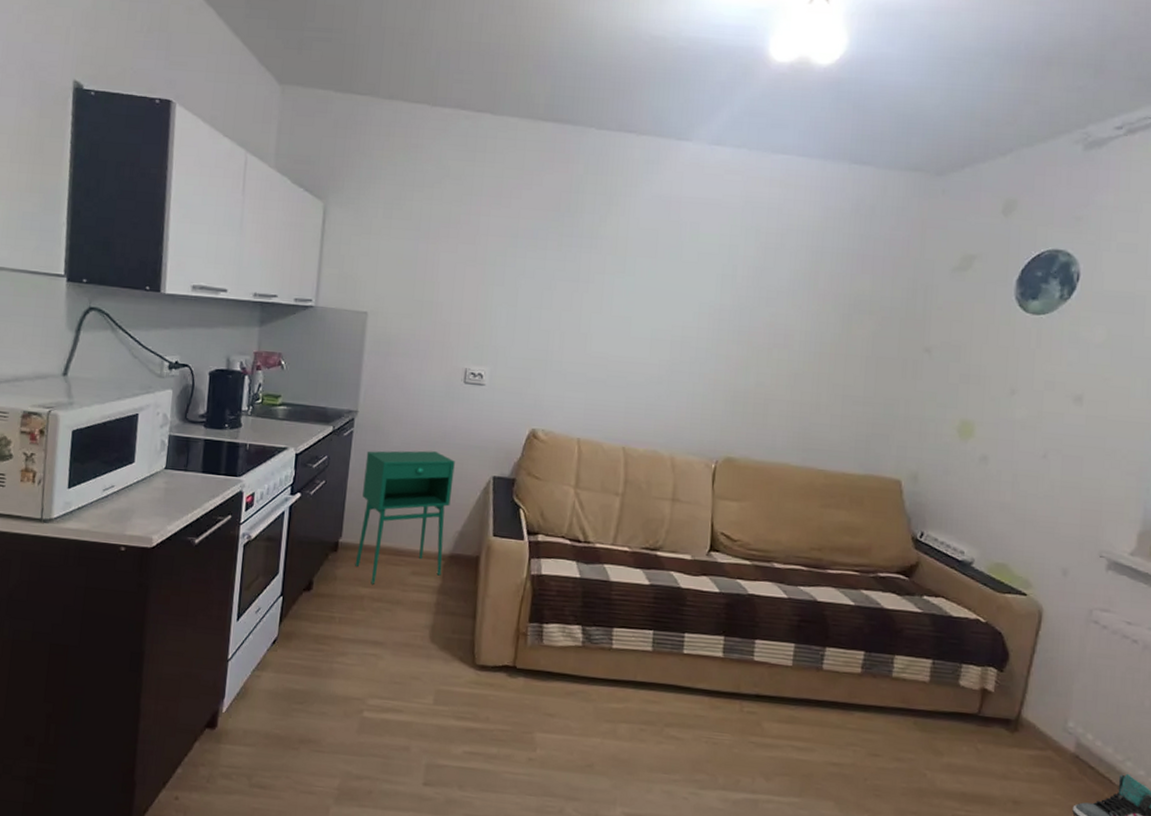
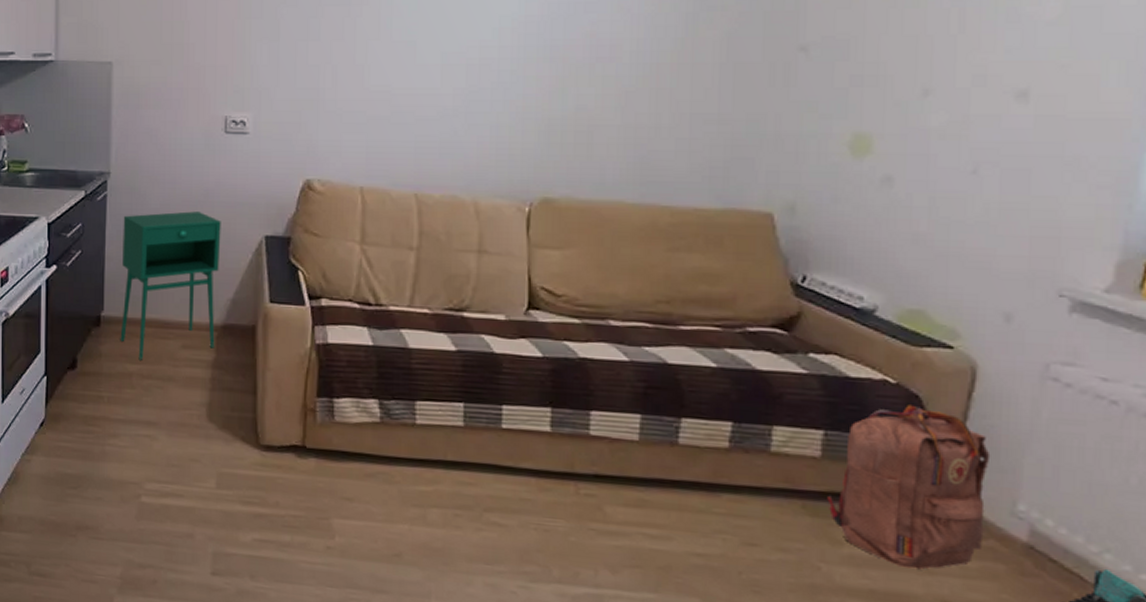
backpack: none [933,640,1051,776] -> present [827,405,991,570]

